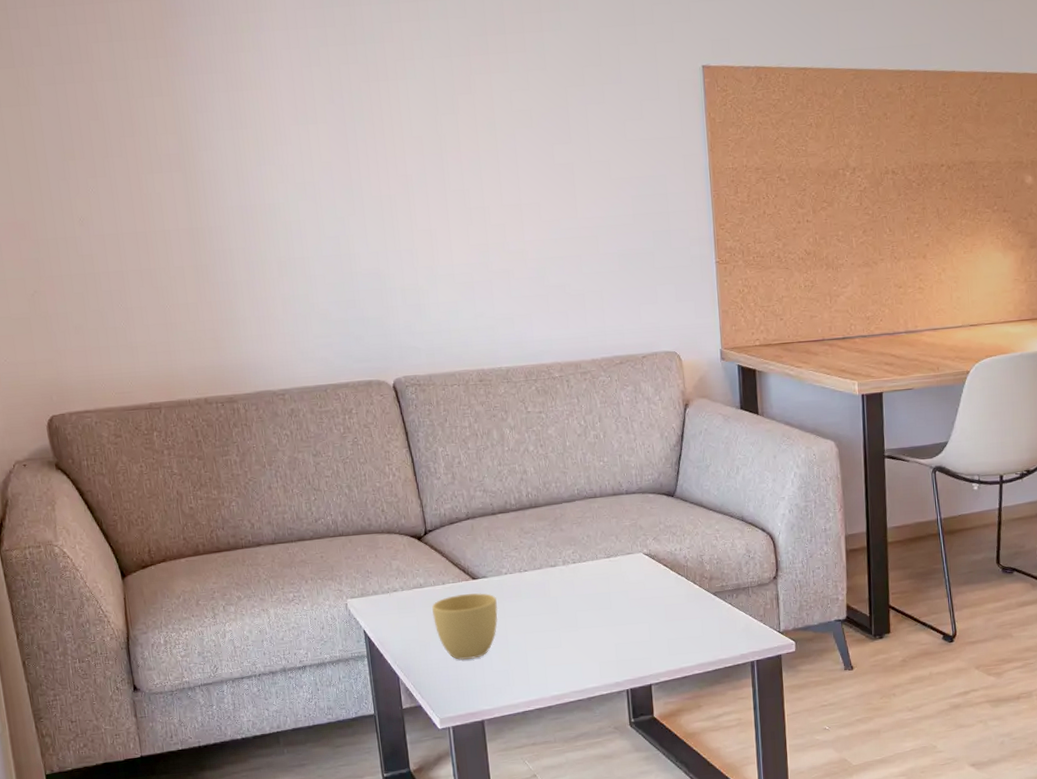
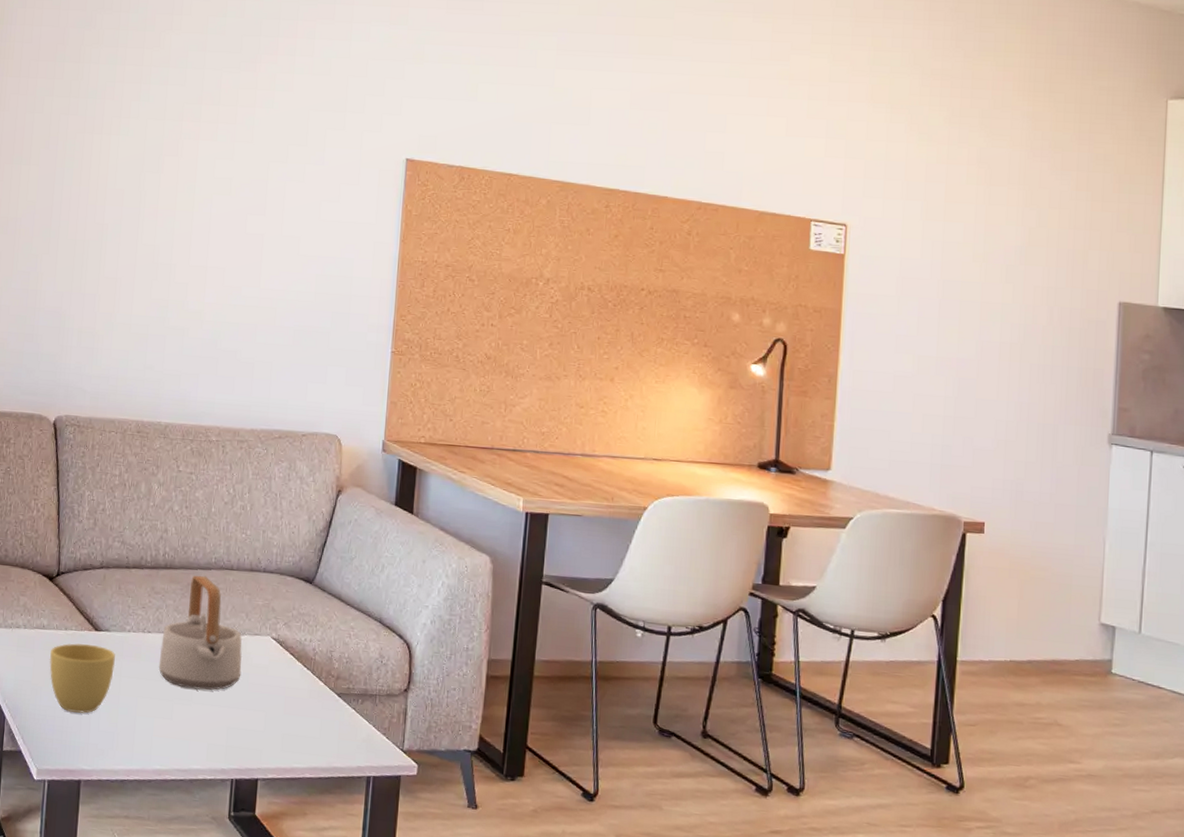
teapot: none [539,508,621,616] -> present [158,575,243,690]

